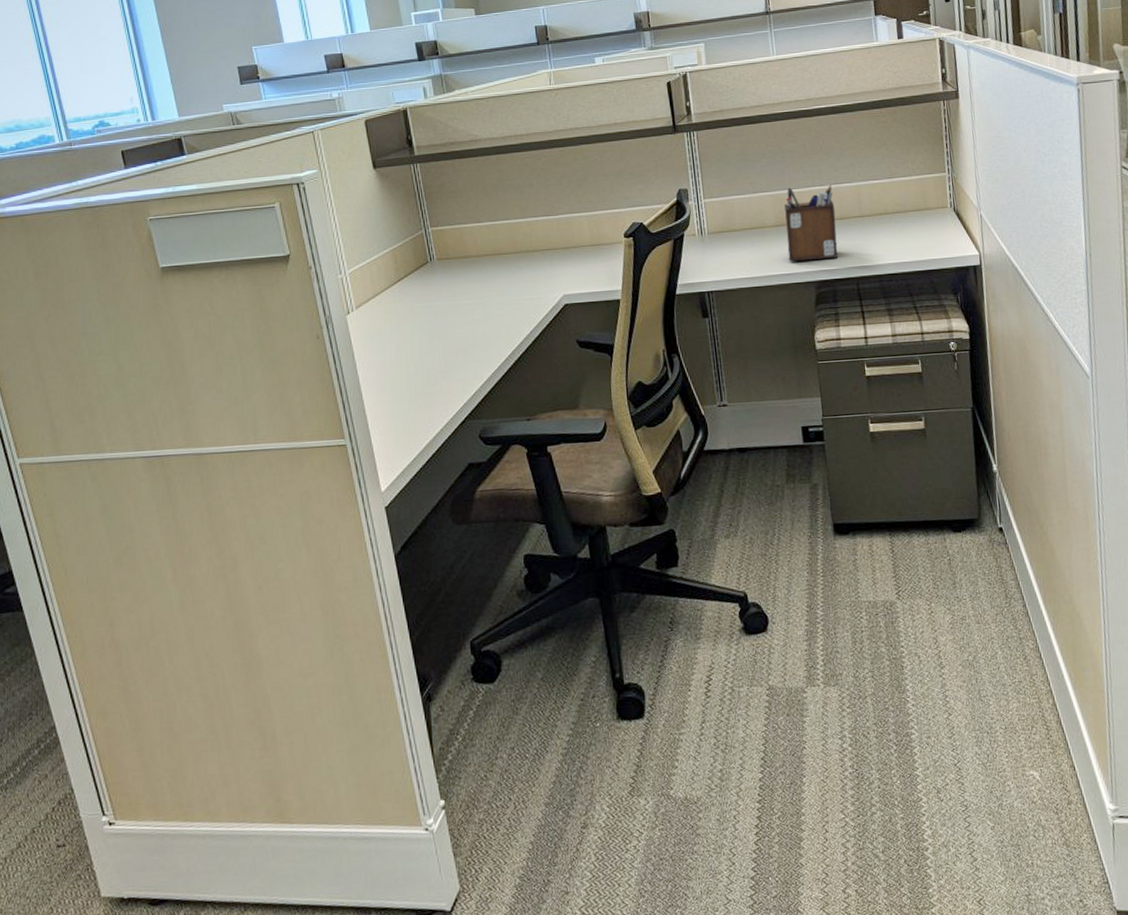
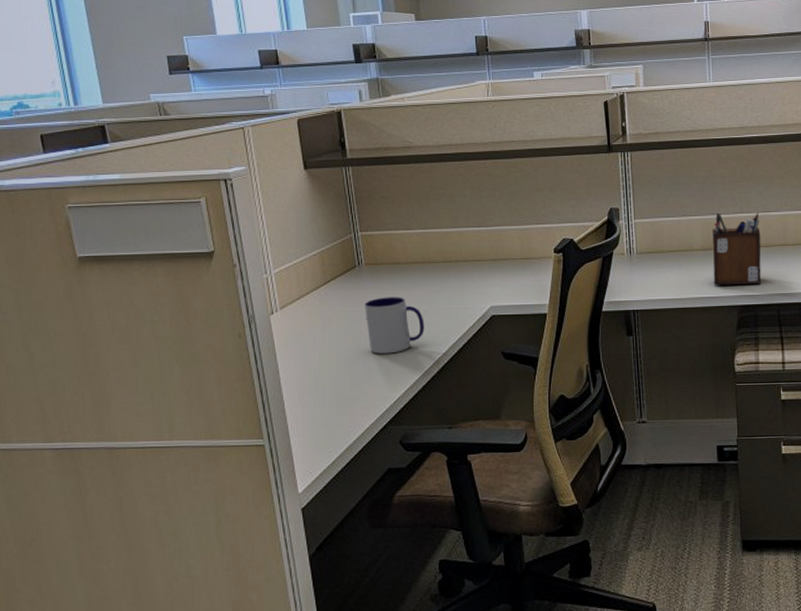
mug: none [438,290,499,349] -> present [365,297,425,354]

